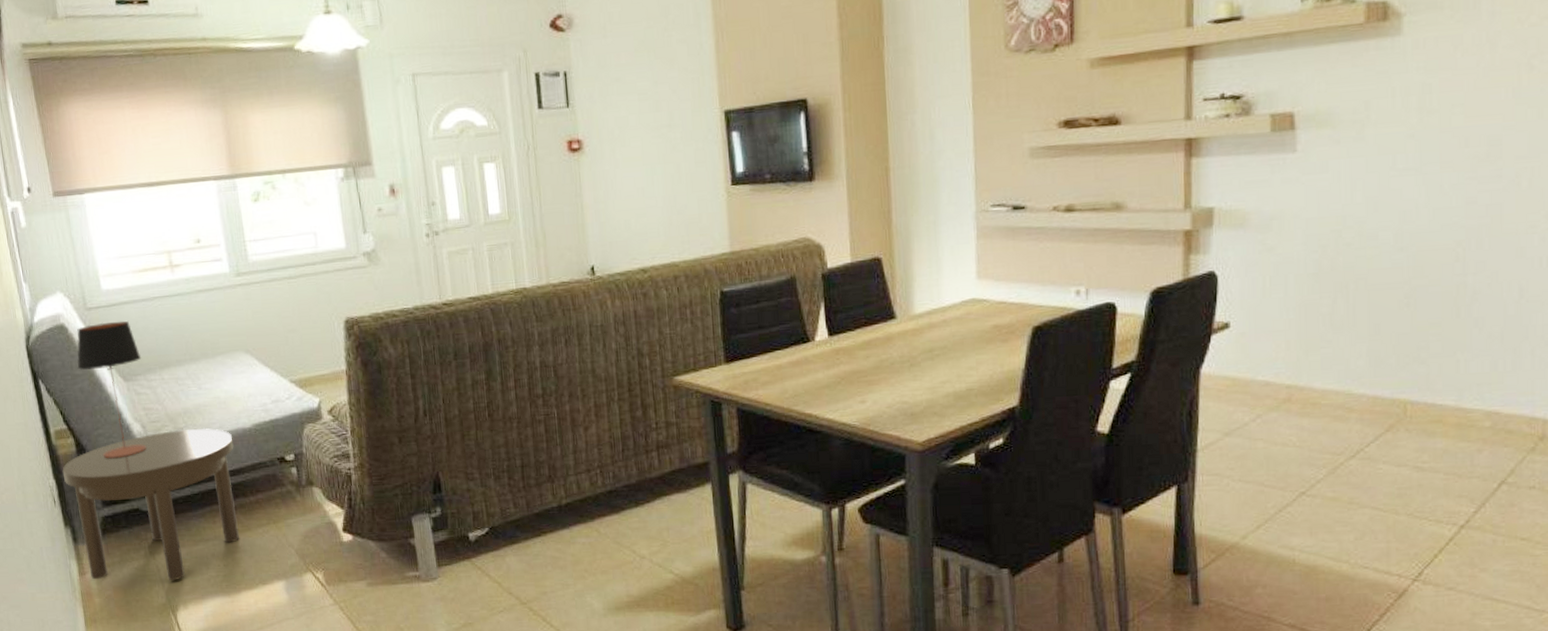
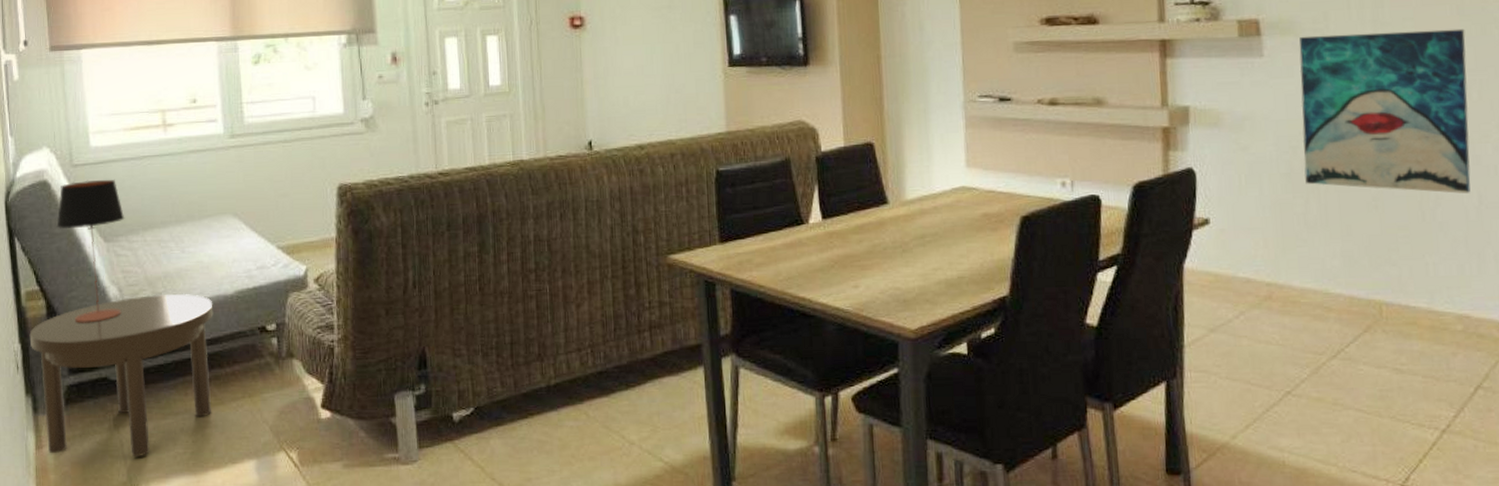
wall art: none [1333,113,1520,288] -> present [1299,28,1471,194]

